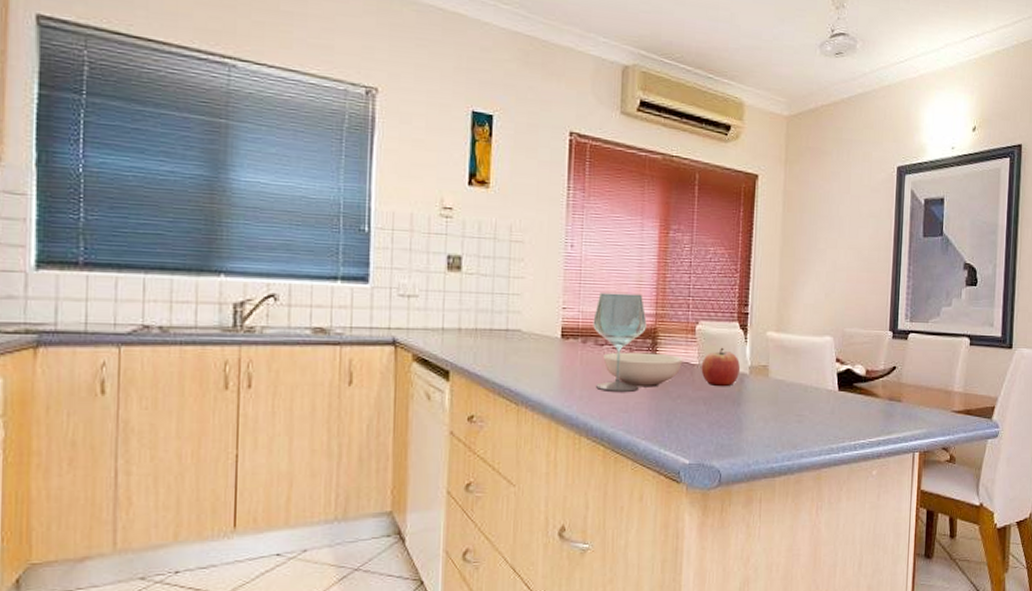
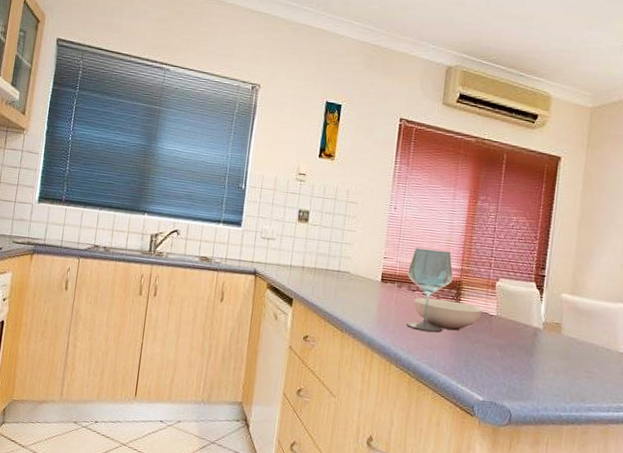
apple: present [701,347,741,387] -> none [498,303,535,338]

